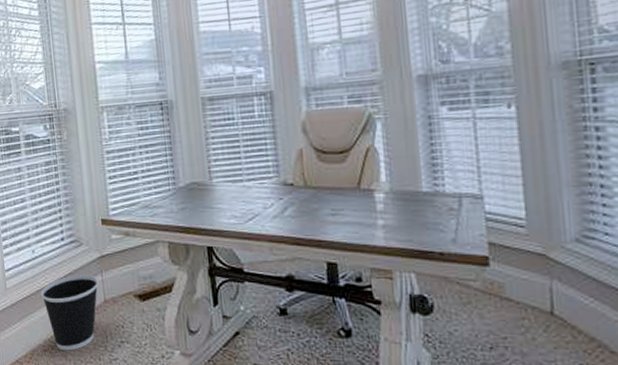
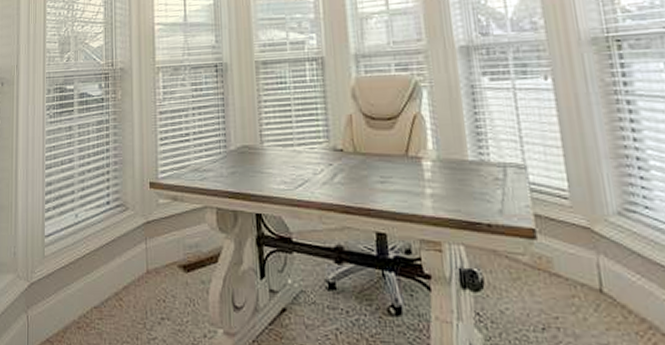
wastebasket: present [40,275,99,351] -> none [80,242,142,329]

